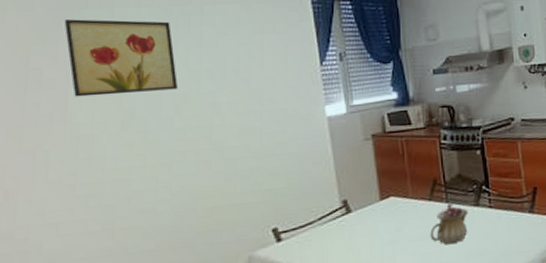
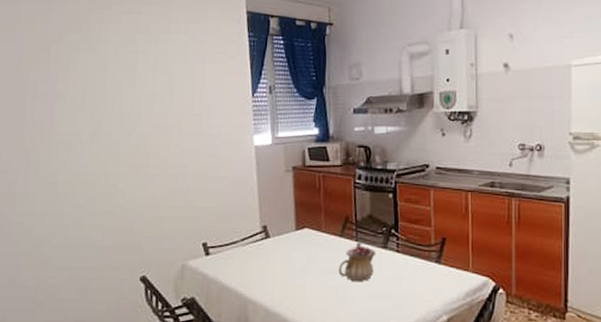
wall art: present [64,19,177,97] -> none [54,41,135,109]

